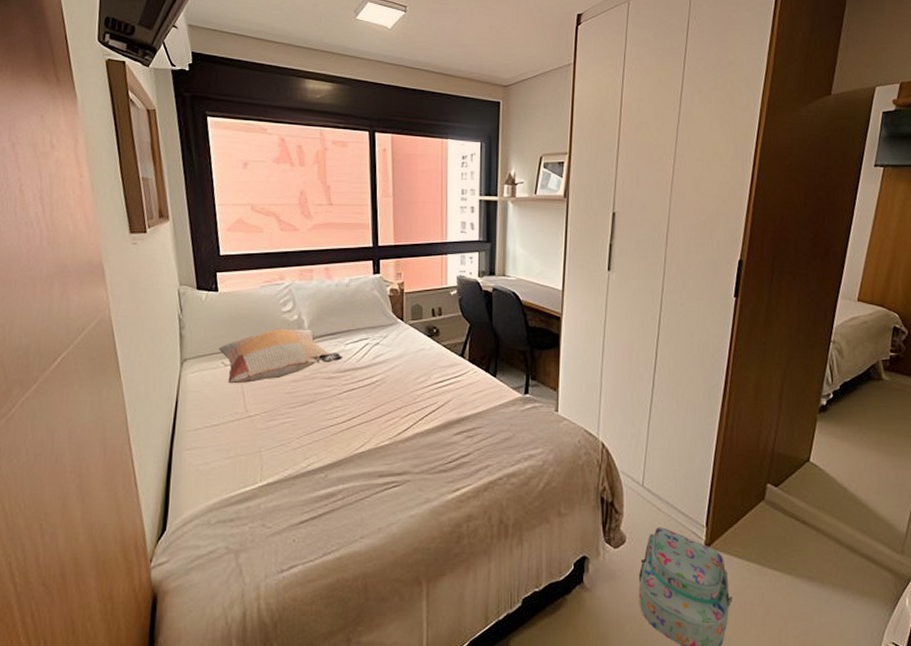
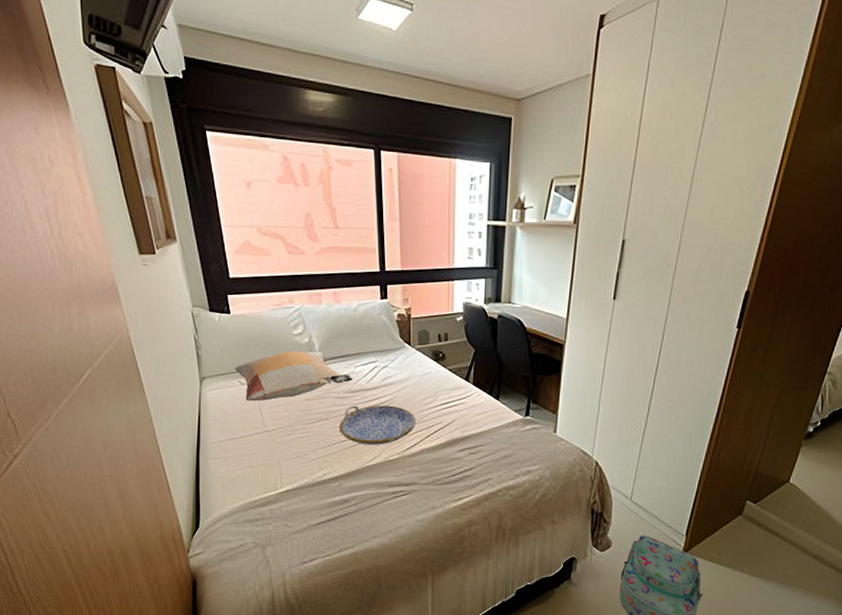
serving tray: none [326,385,409,430] -> present [338,405,416,445]

